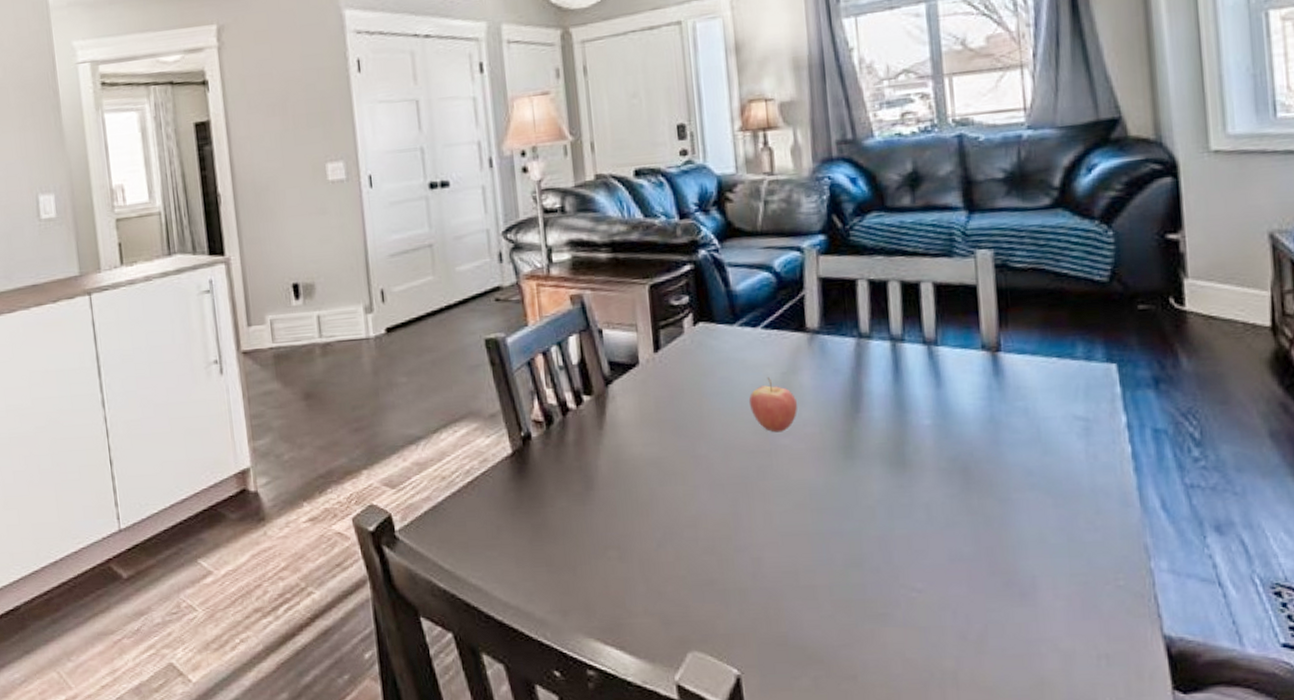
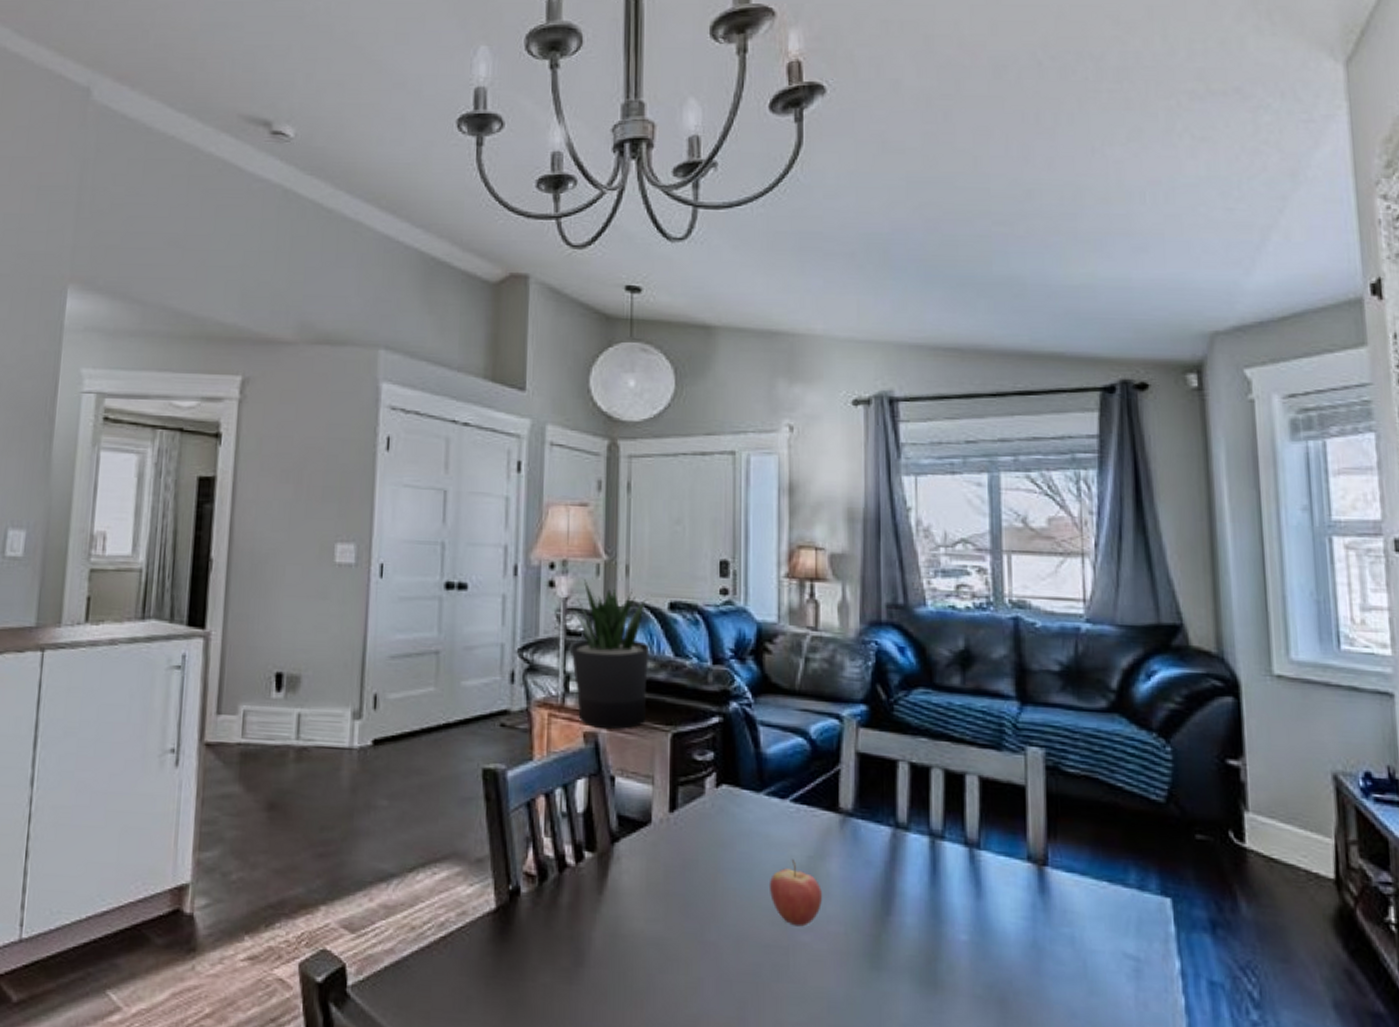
planter: none [547,161,625,290] -> present [570,579,650,729]

